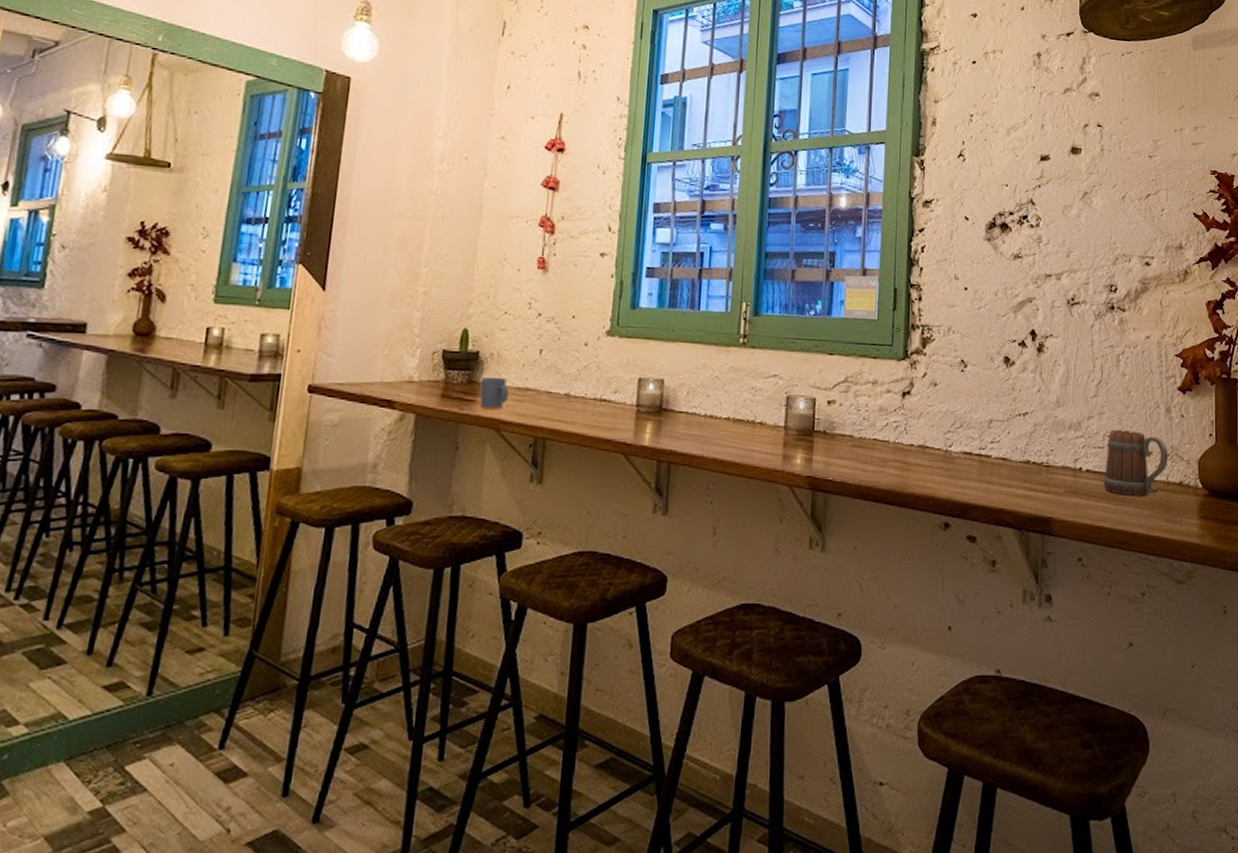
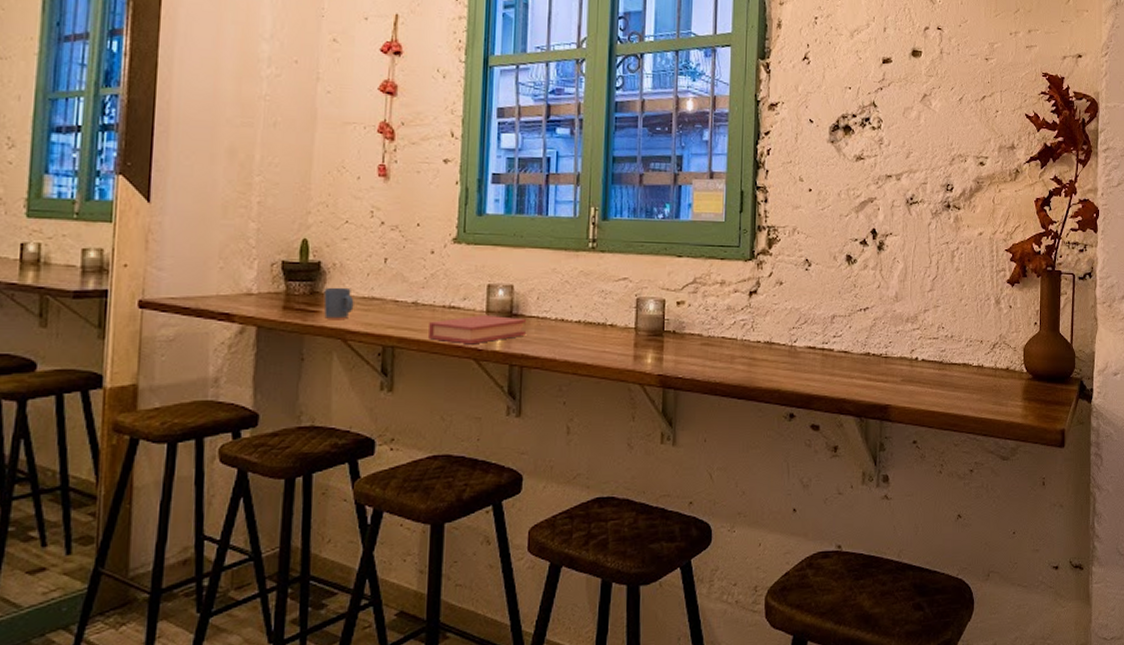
book: none [579,409,677,439] -> present [429,315,527,345]
beer mug: present [1103,430,1168,497] -> none [937,322,996,383]

